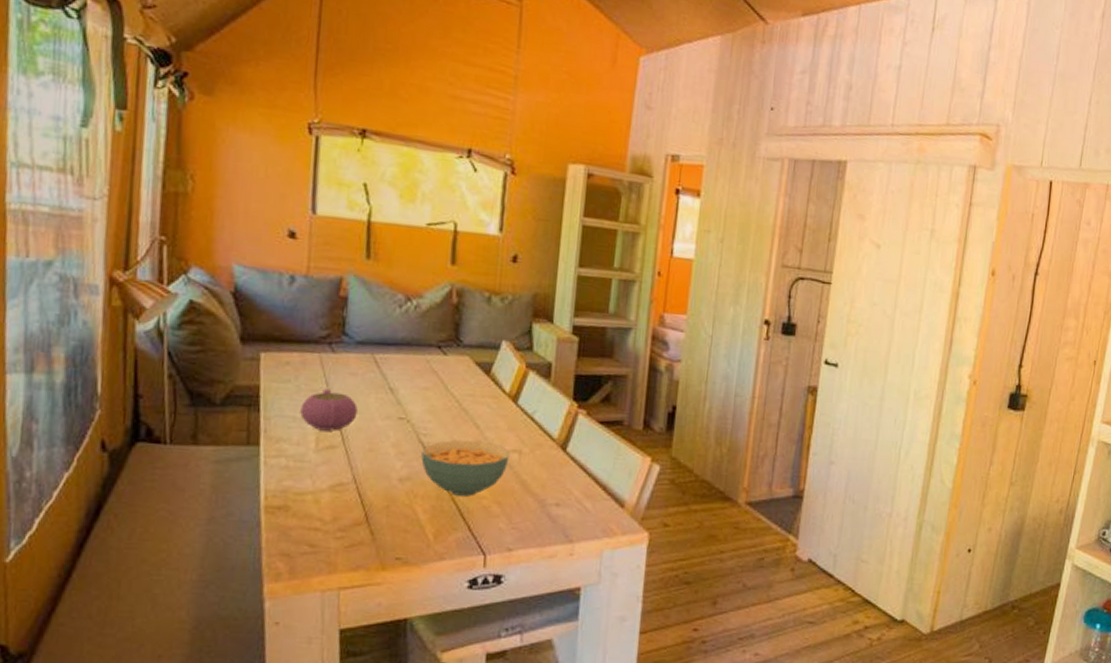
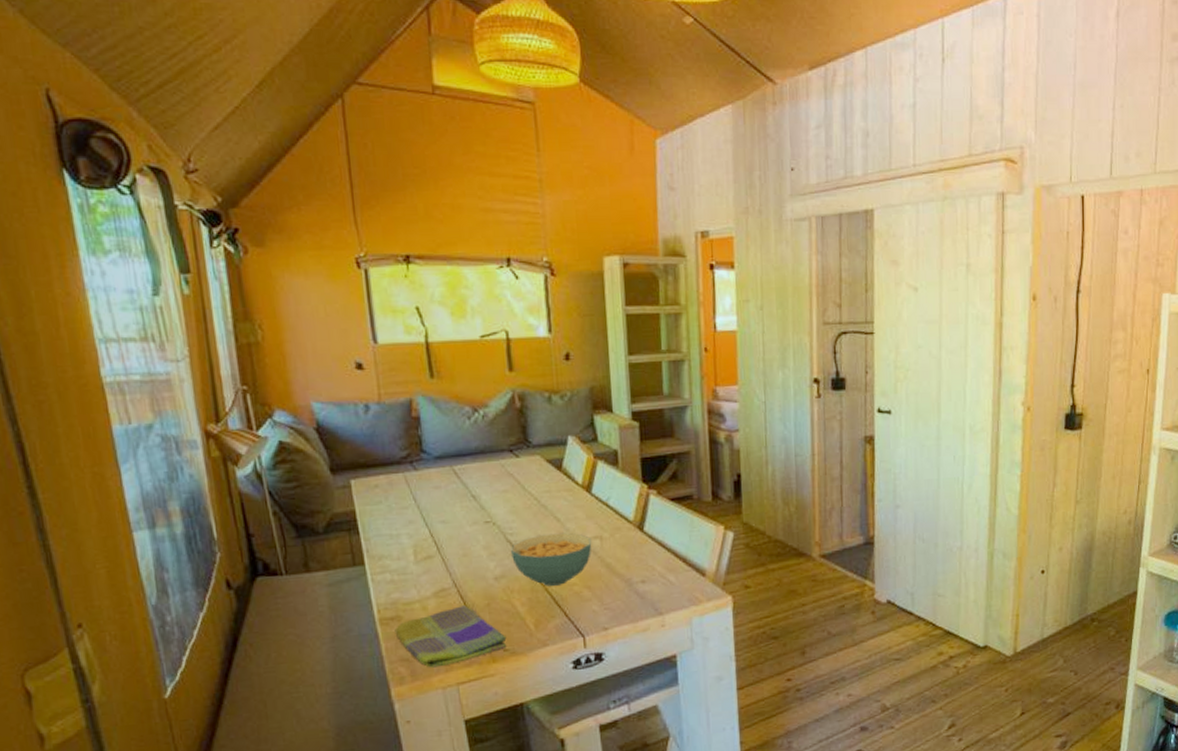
dish towel: none [279,504,401,568] -> present [394,605,507,668]
teapot: present [300,388,358,431] -> none [395,504,447,544]

